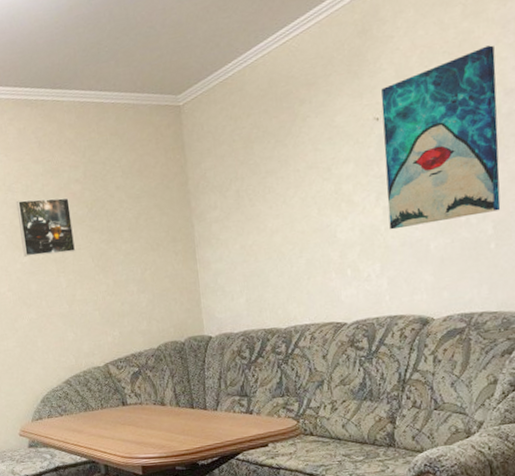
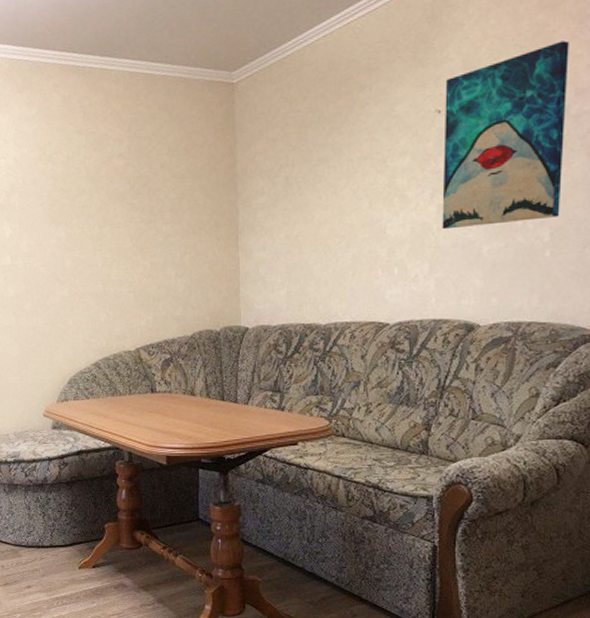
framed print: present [16,197,76,257] -> none [55,171,115,232]

